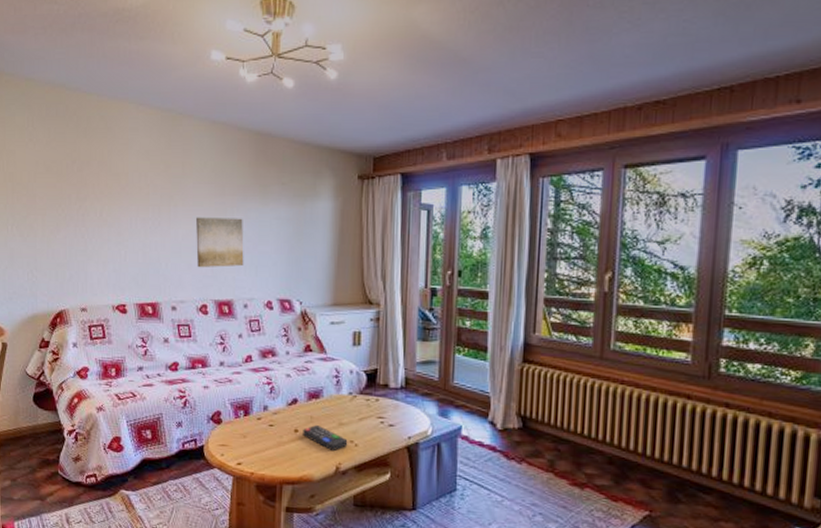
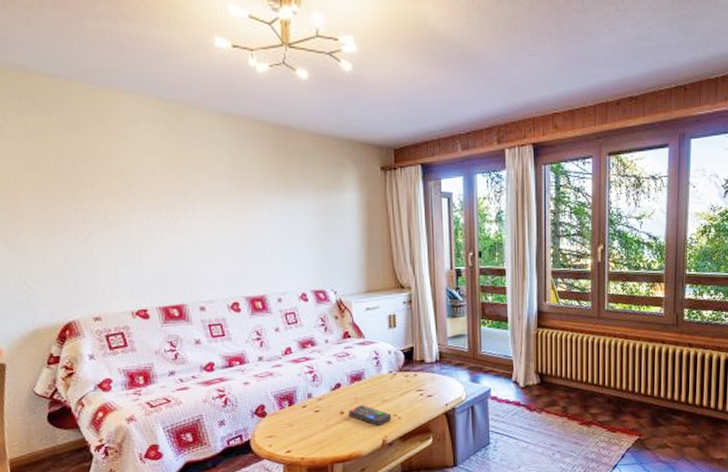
wall art: present [196,217,244,268] -> none [217,213,274,266]

